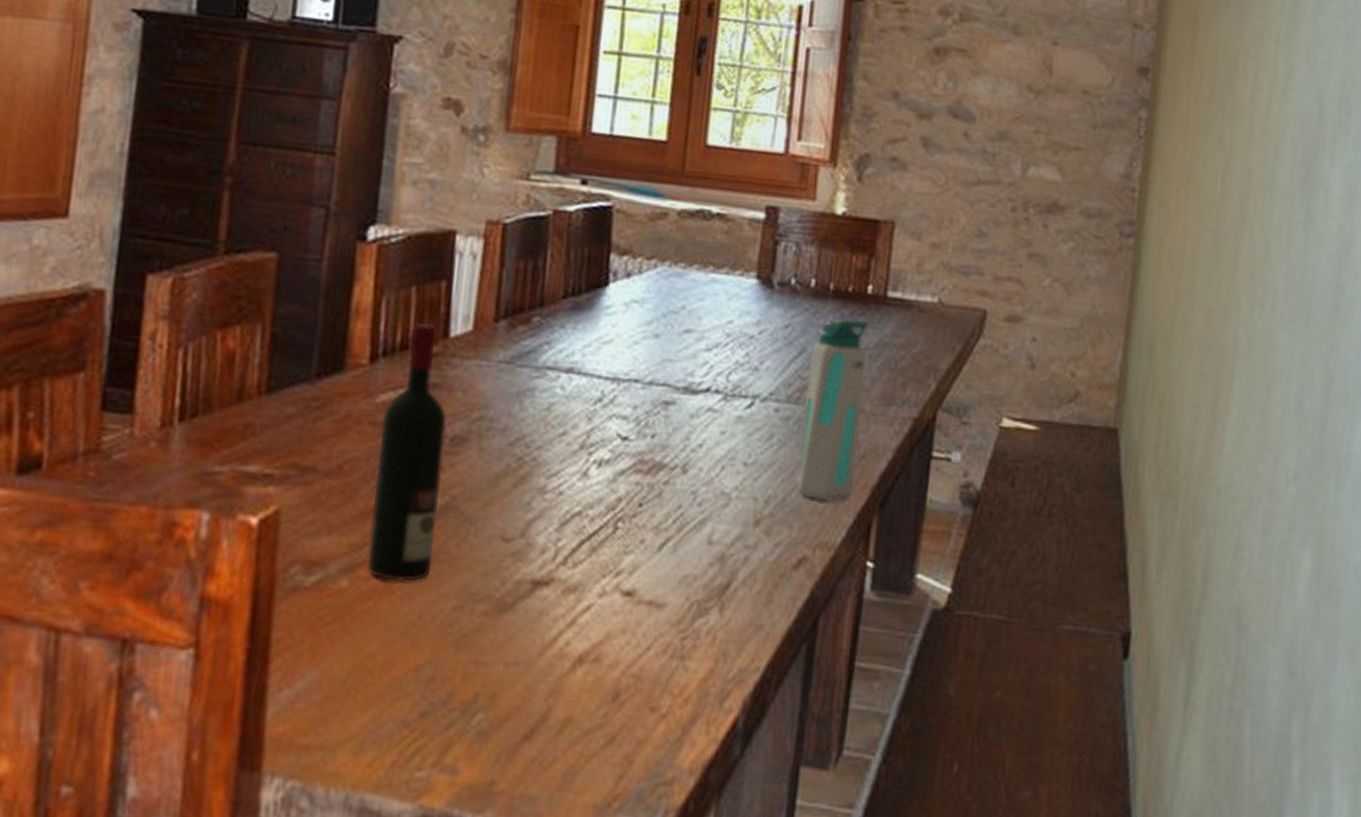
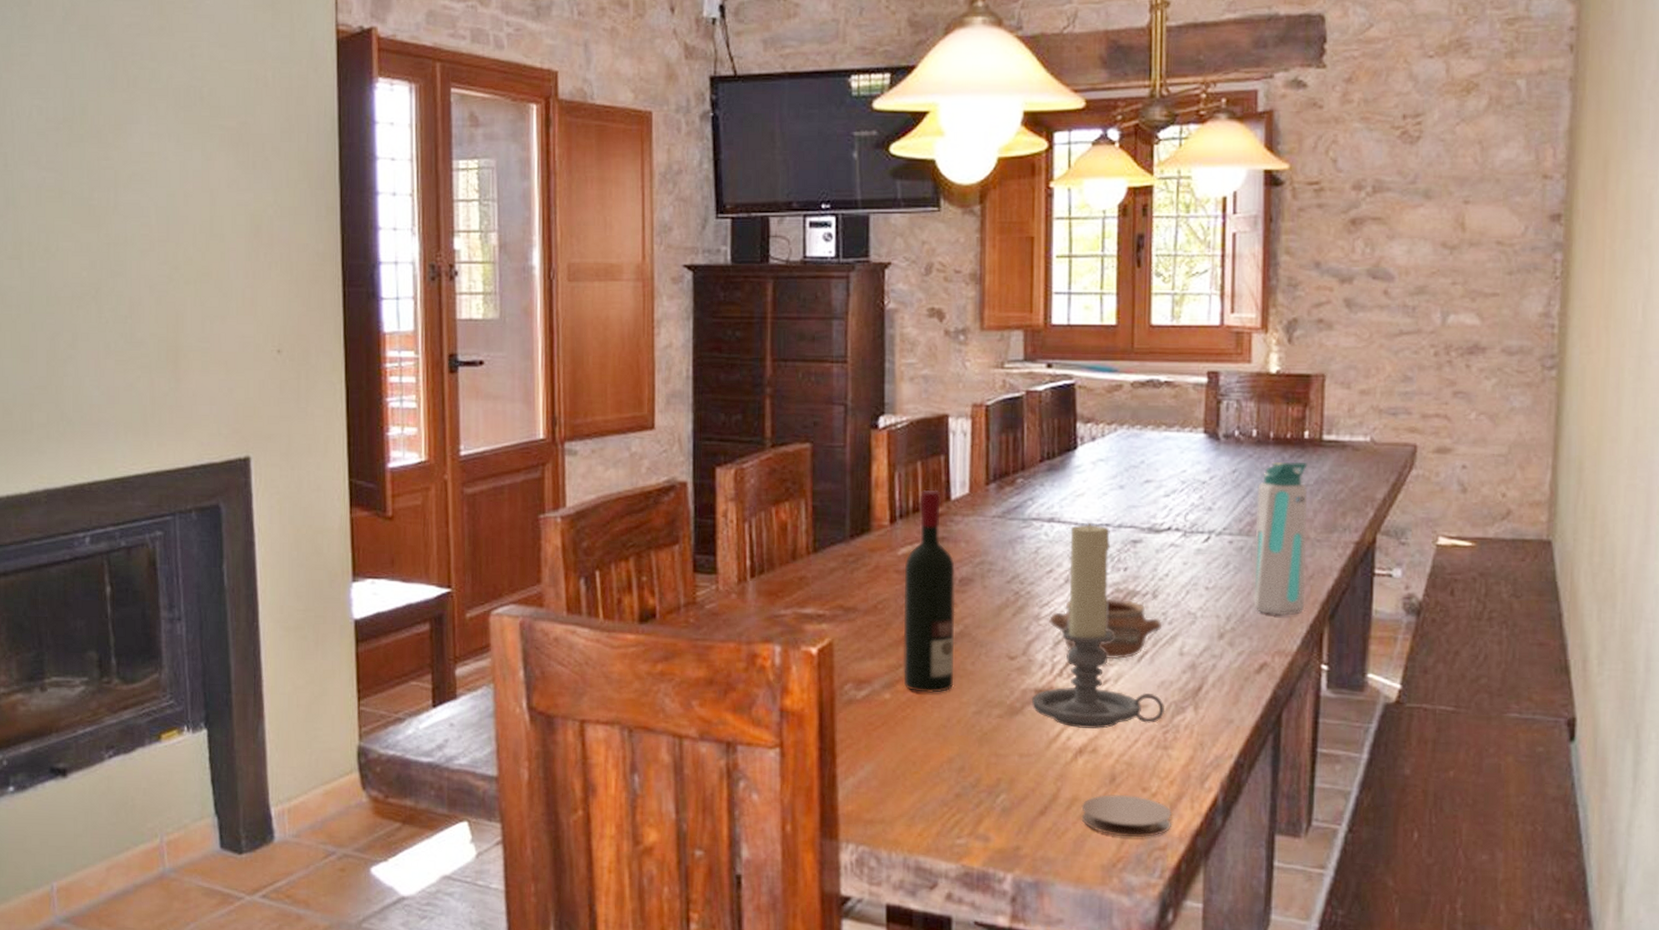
candle holder: none [526,377,686,632] -> present [1032,523,1165,729]
pottery: none [556,470,691,547] -> present [1049,598,1163,660]
coaster: none [574,714,683,770] -> present [1081,794,1172,838]

